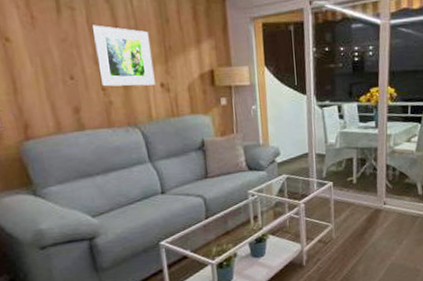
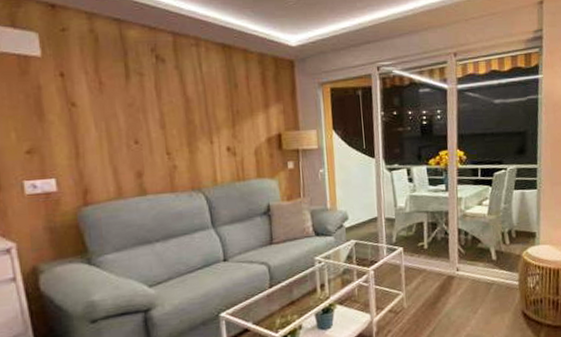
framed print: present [91,25,155,87] -> none [159,90,222,151]

